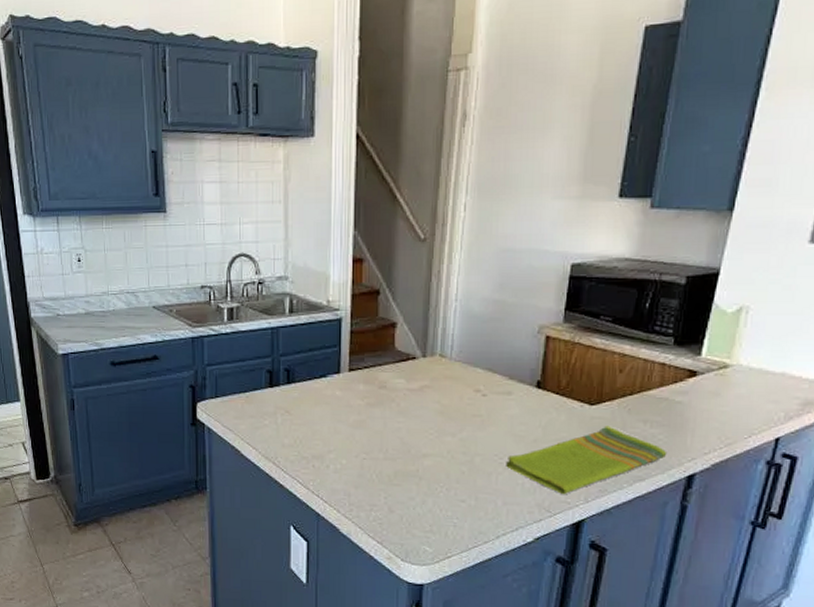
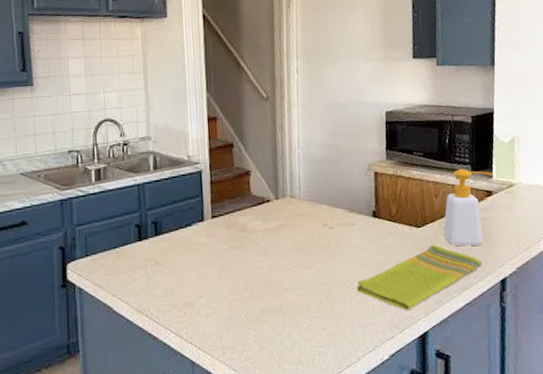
soap bottle: none [622,341,703,433] -> present [443,169,493,246]

